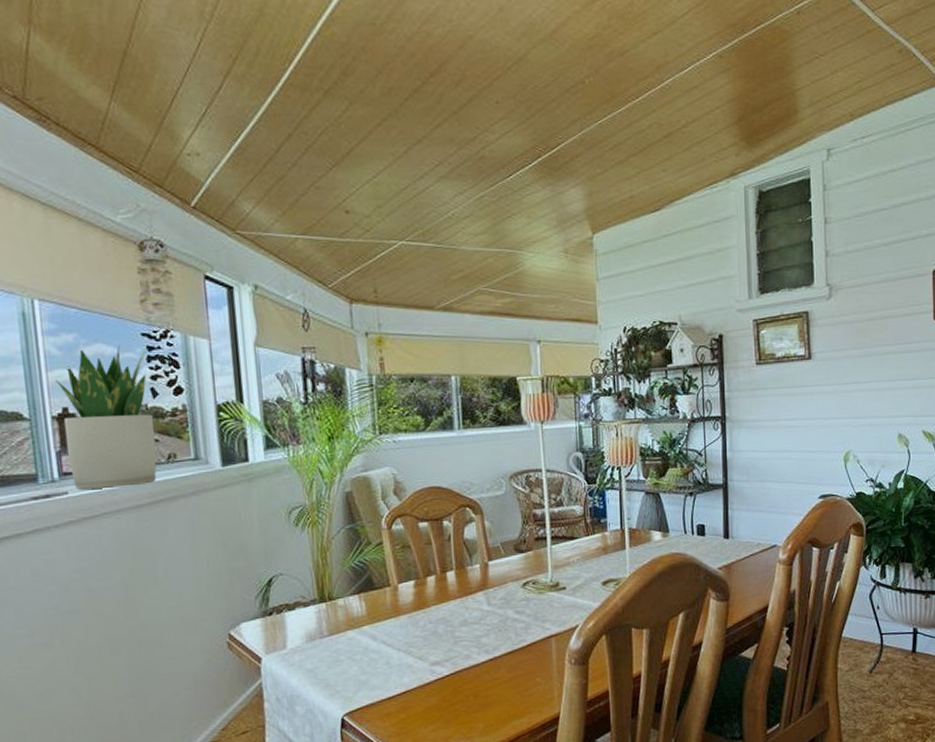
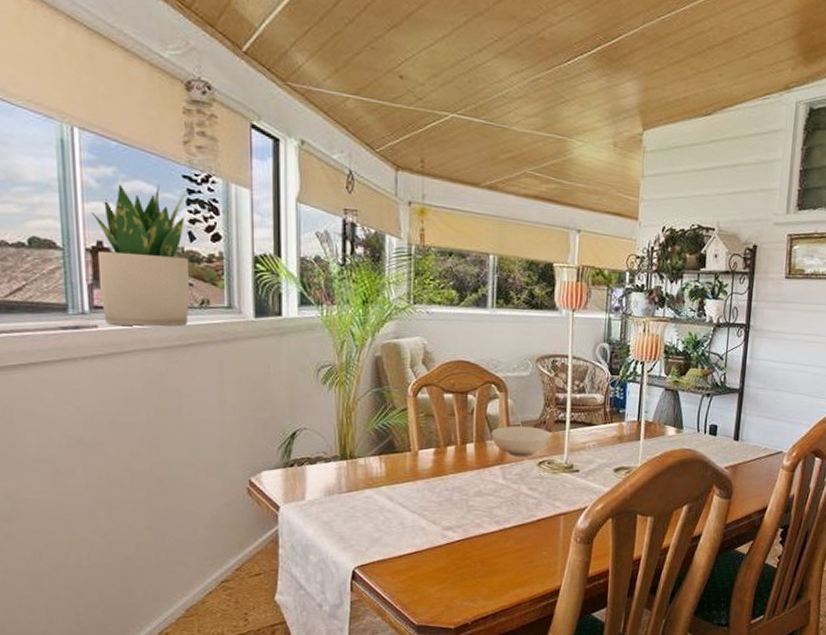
bowl: none [470,547,534,580] -> present [491,425,552,456]

